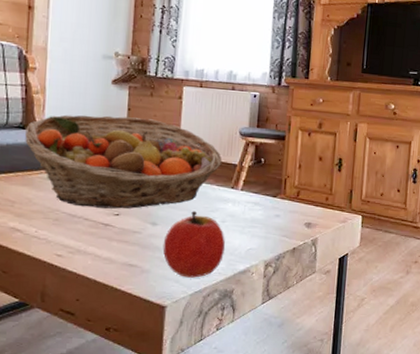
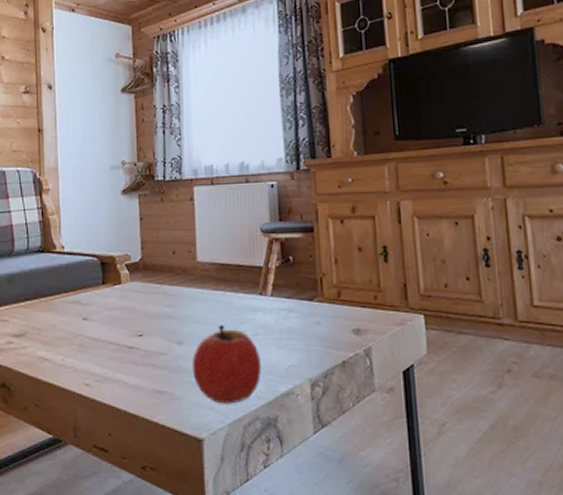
fruit basket: present [25,114,223,209] -> none [45,226,246,330]

